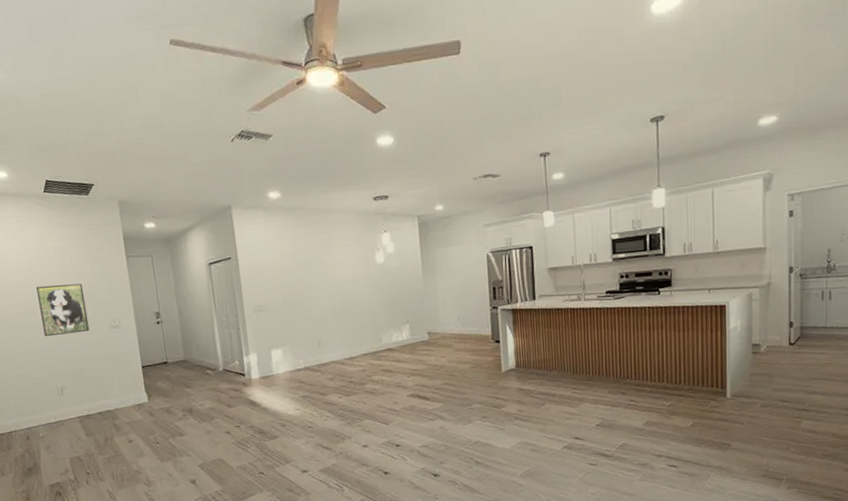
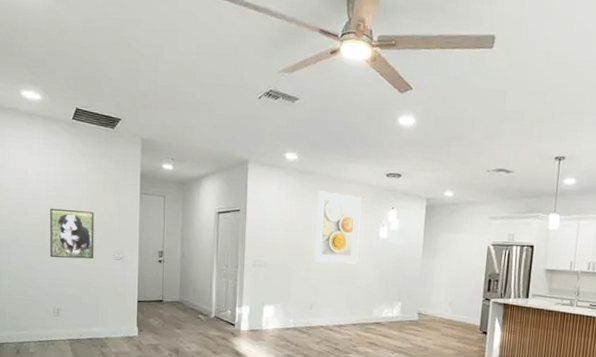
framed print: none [307,225,359,298] -> present [314,191,362,264]

